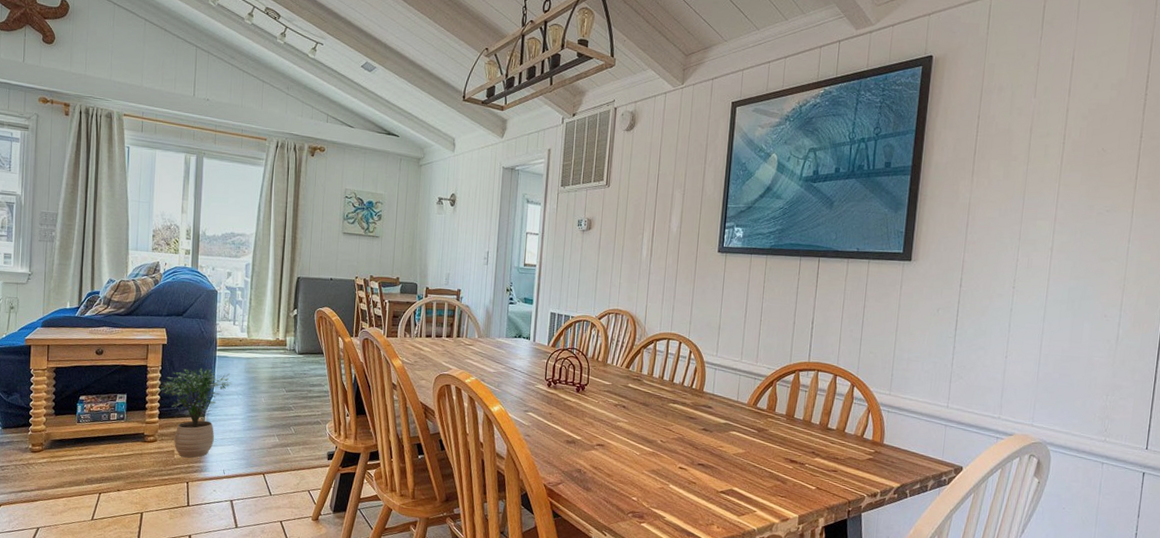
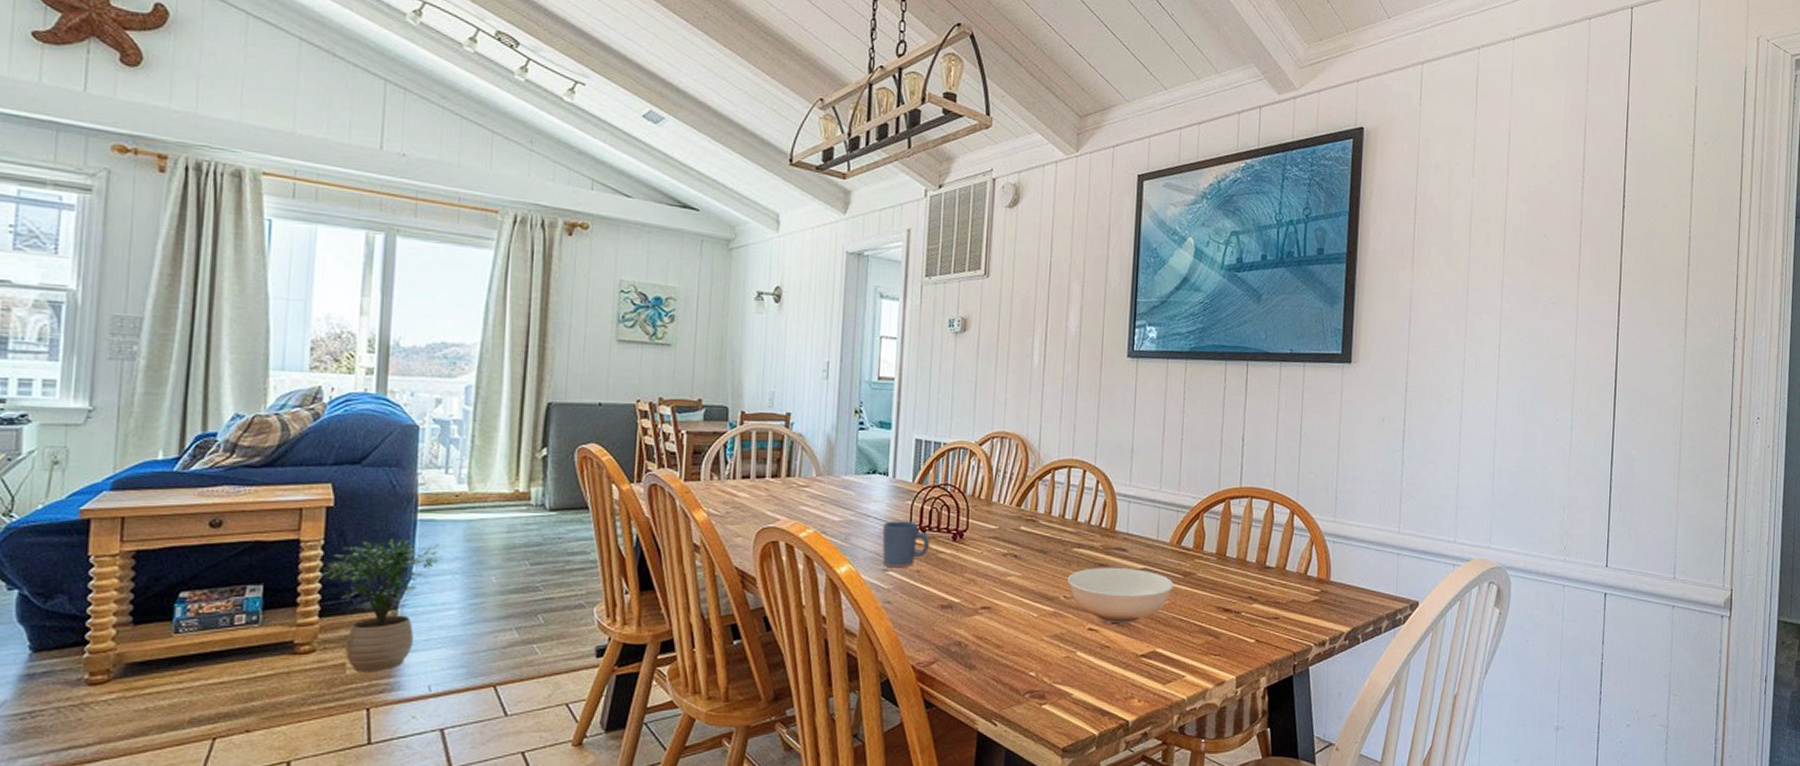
mug: none [524,374,560,411] -> present [882,521,930,568]
bowl: none [663,420,750,466] -> present [1067,567,1174,624]

